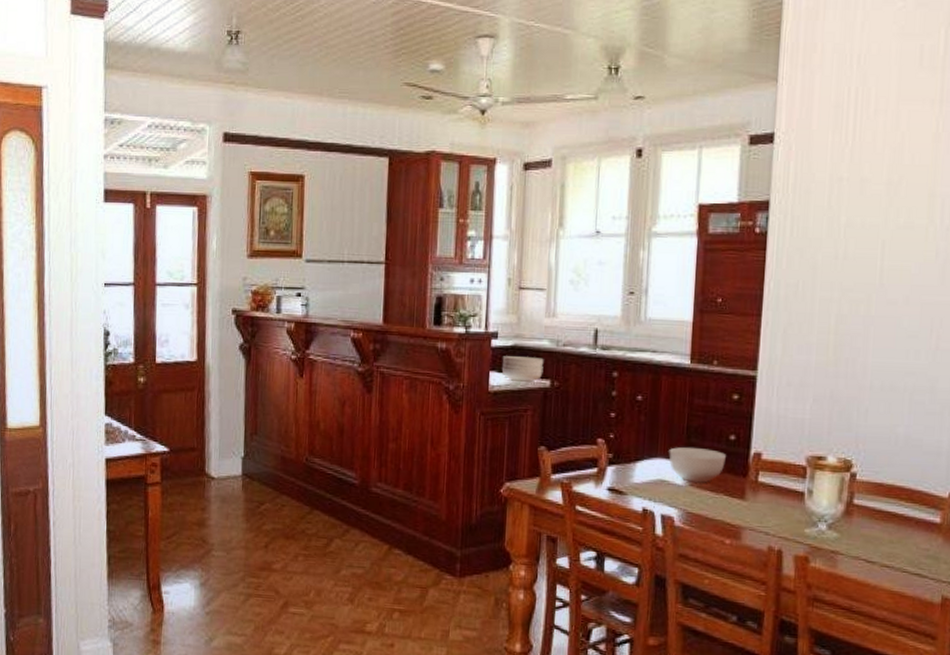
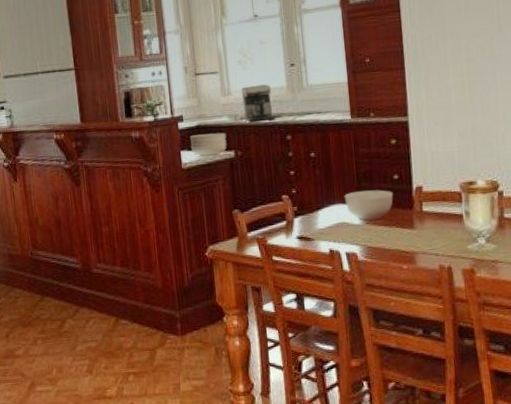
coffee maker: none [567,309,604,353] -> present [241,84,276,123]

